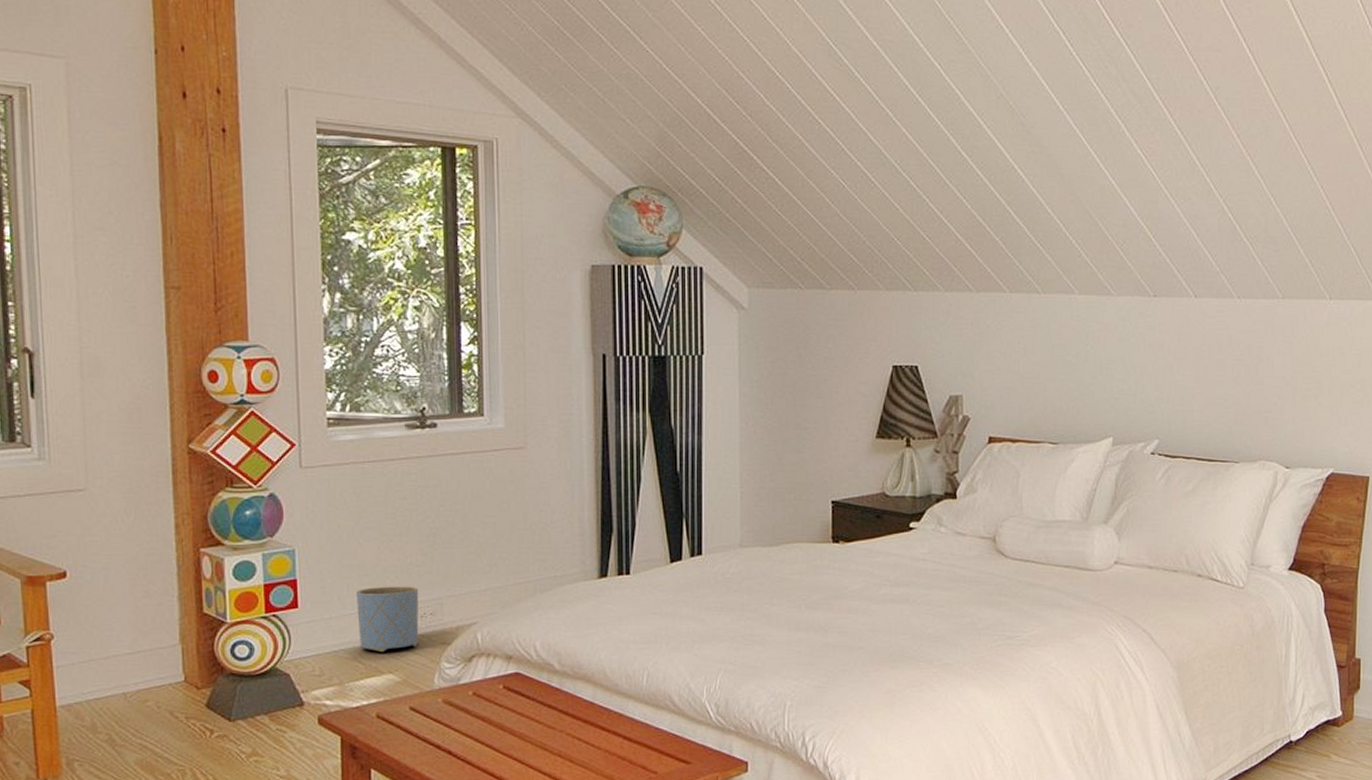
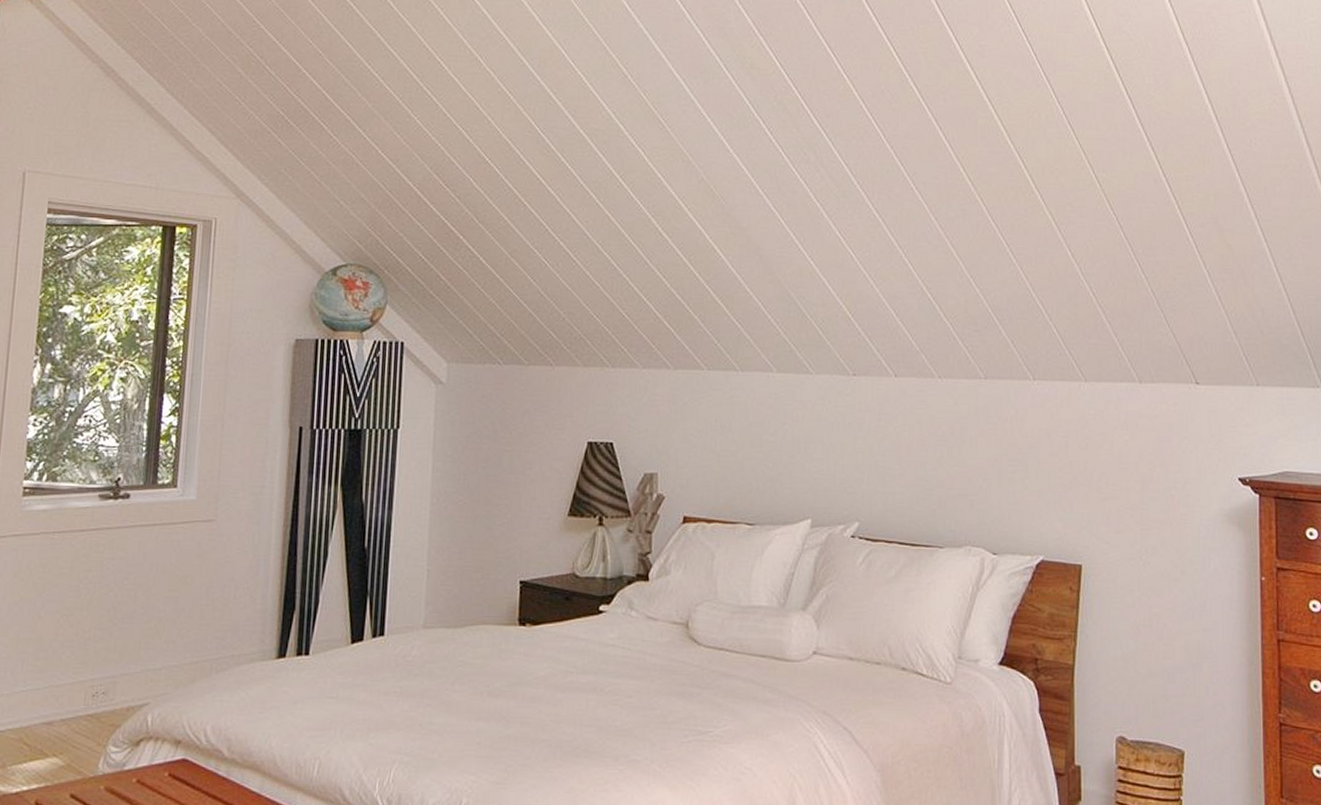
planter: present [357,586,419,652] -> none [27,662,94,733]

